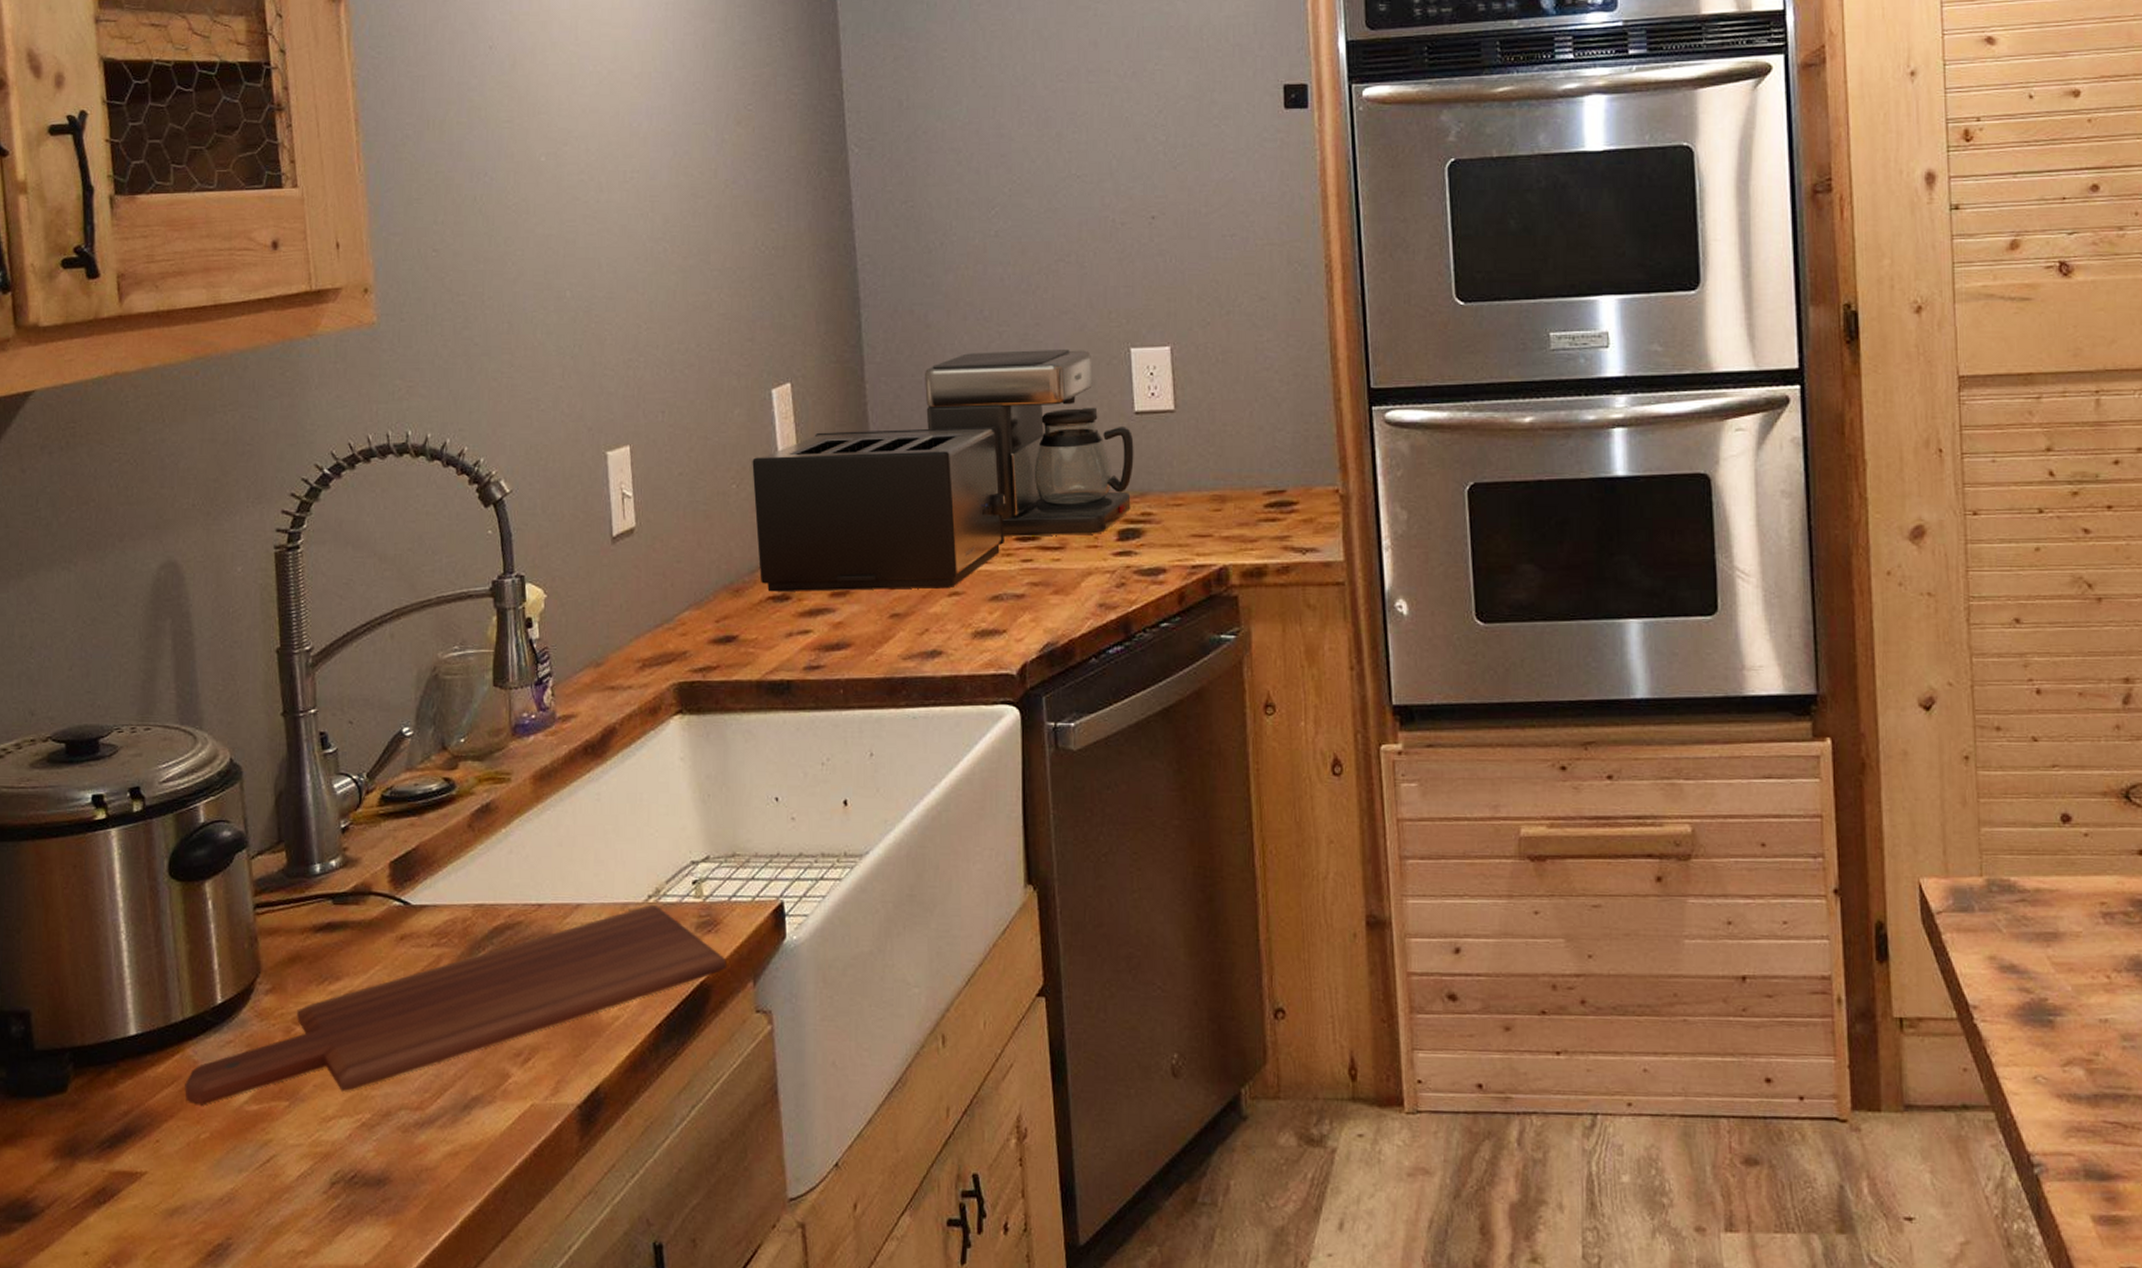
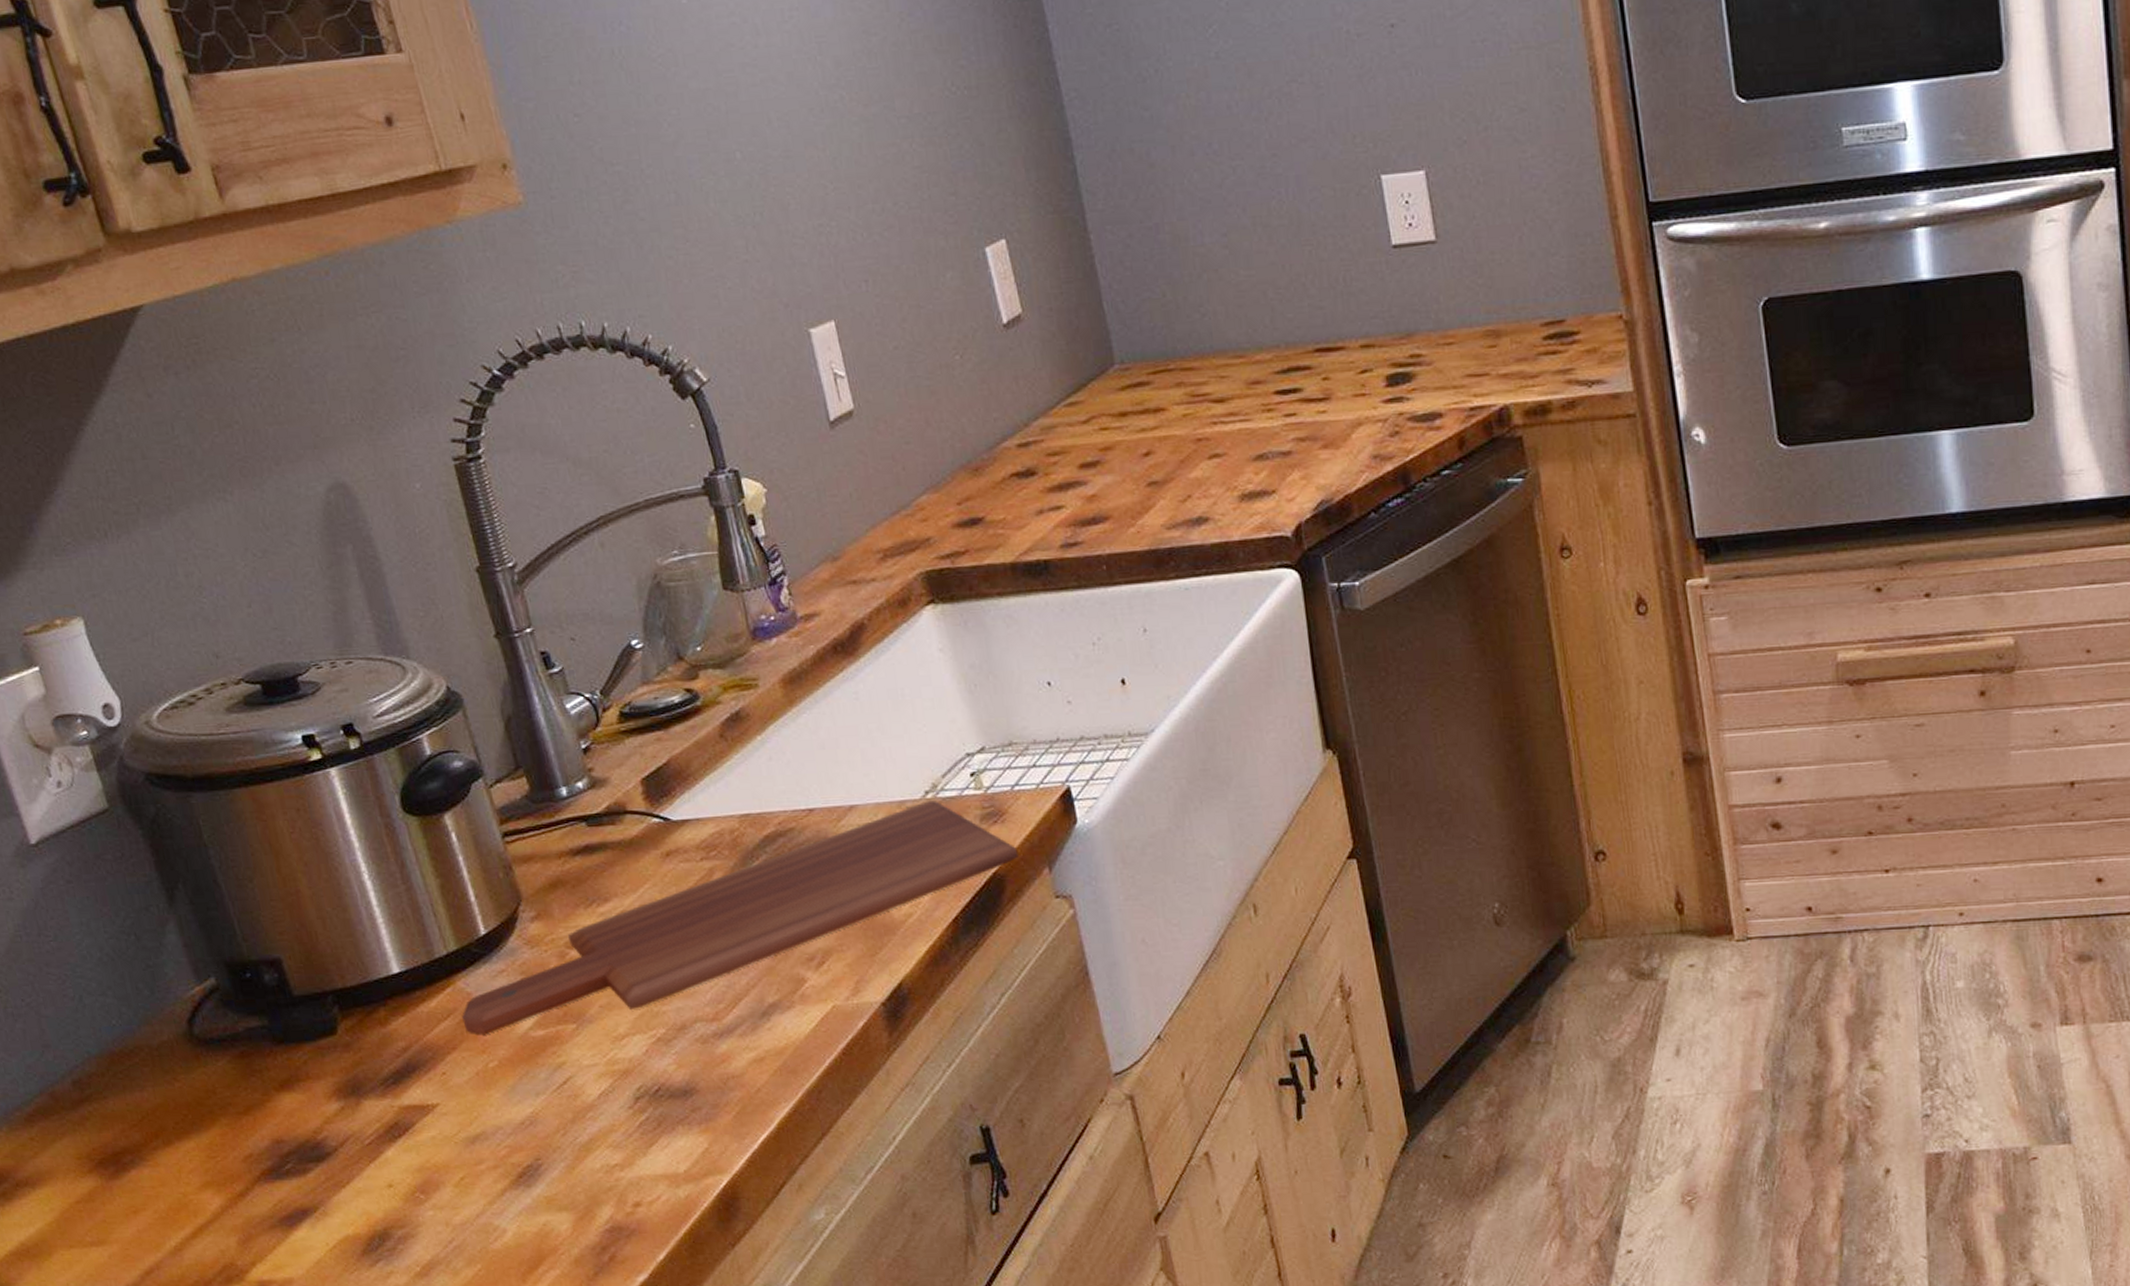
toaster: present [752,427,1006,592] -> none [974,272,1263,469]
coffee maker: present [925,348,1134,537] -> none [1154,180,1398,391]

